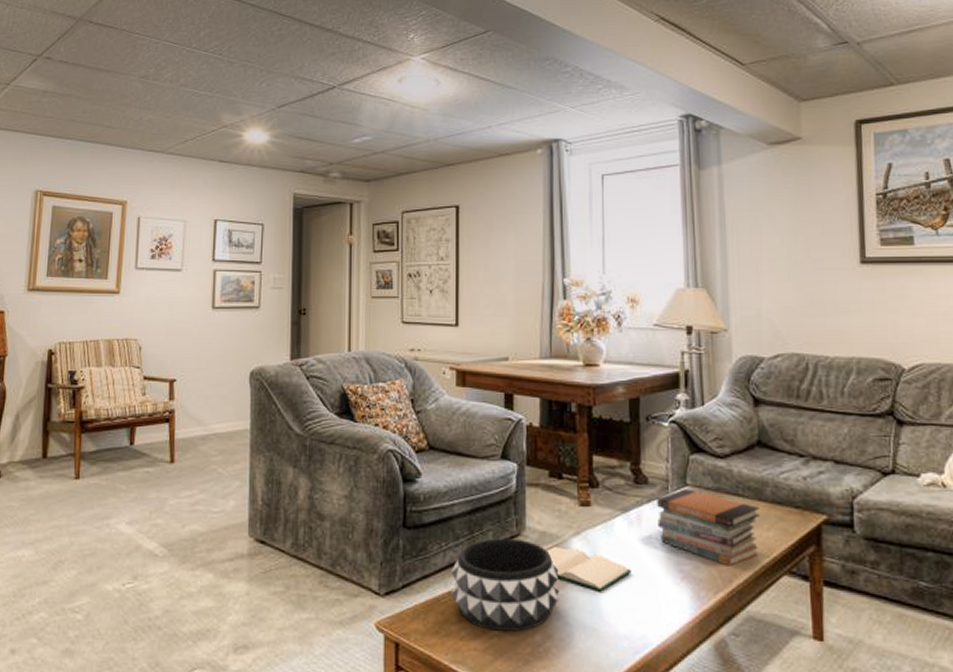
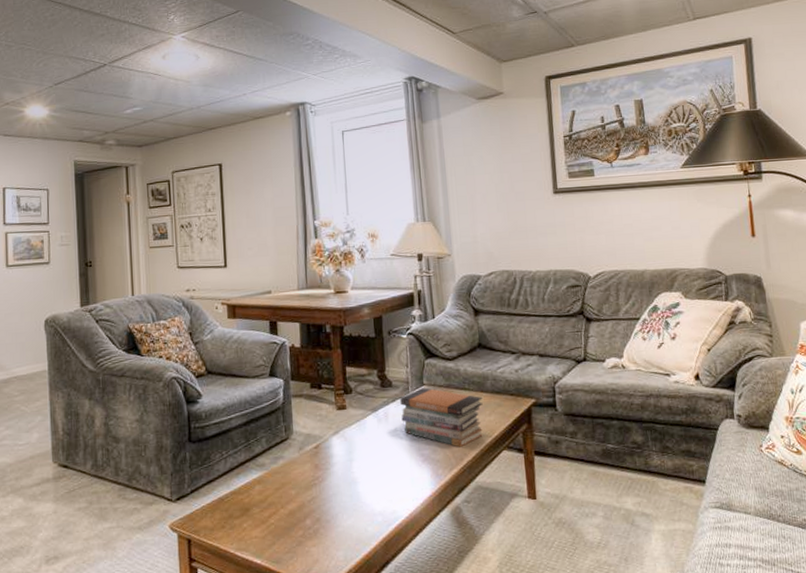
decorative bowl: present [451,538,560,631] -> none [232,442,324,520]
hardback book: present [546,547,632,592] -> none [311,444,382,479]

